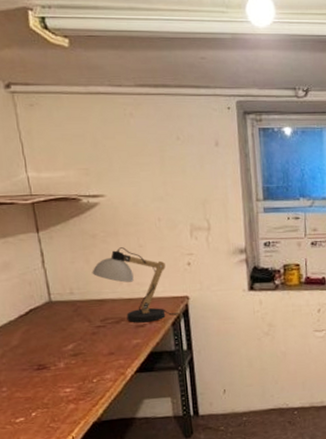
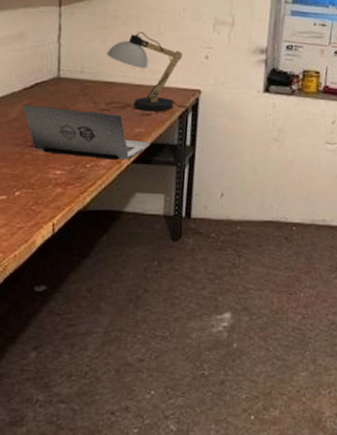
laptop: none [22,329,150,374] -> present [23,104,151,160]

